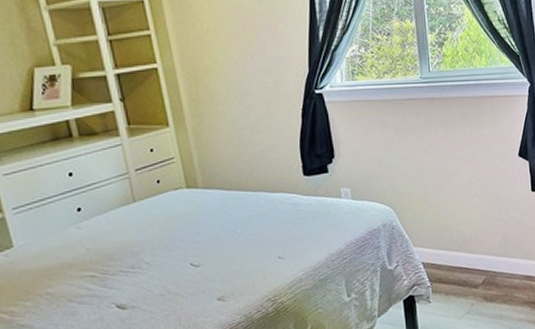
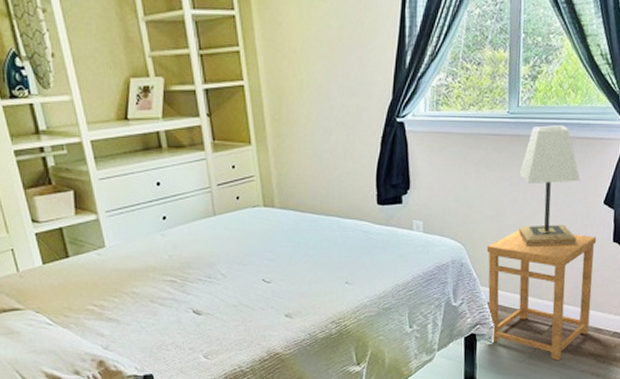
side table: none [415,187,521,313] -> present [486,230,597,361]
lamp: none [438,86,498,203] -> present [519,125,580,246]

